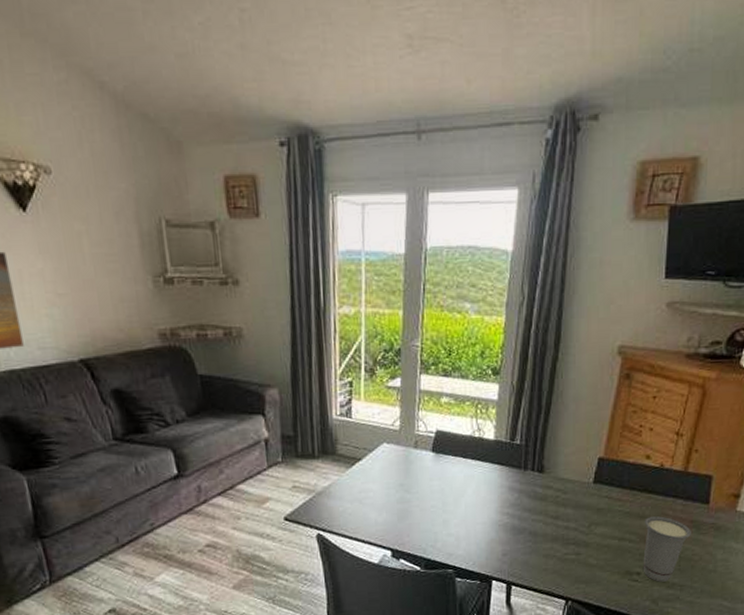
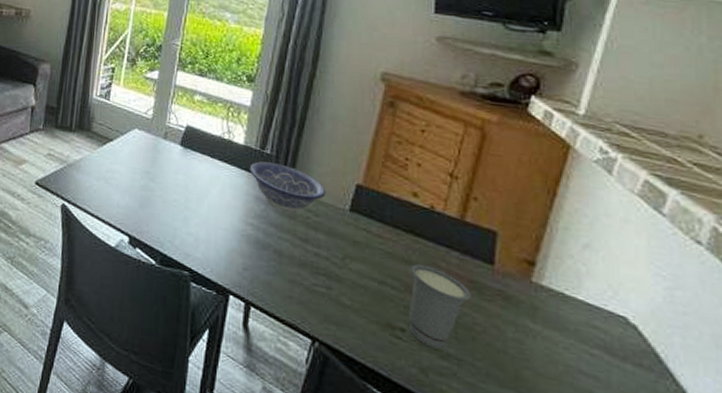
decorative bowl: none [501,452,572,494] -> present [249,161,326,211]

